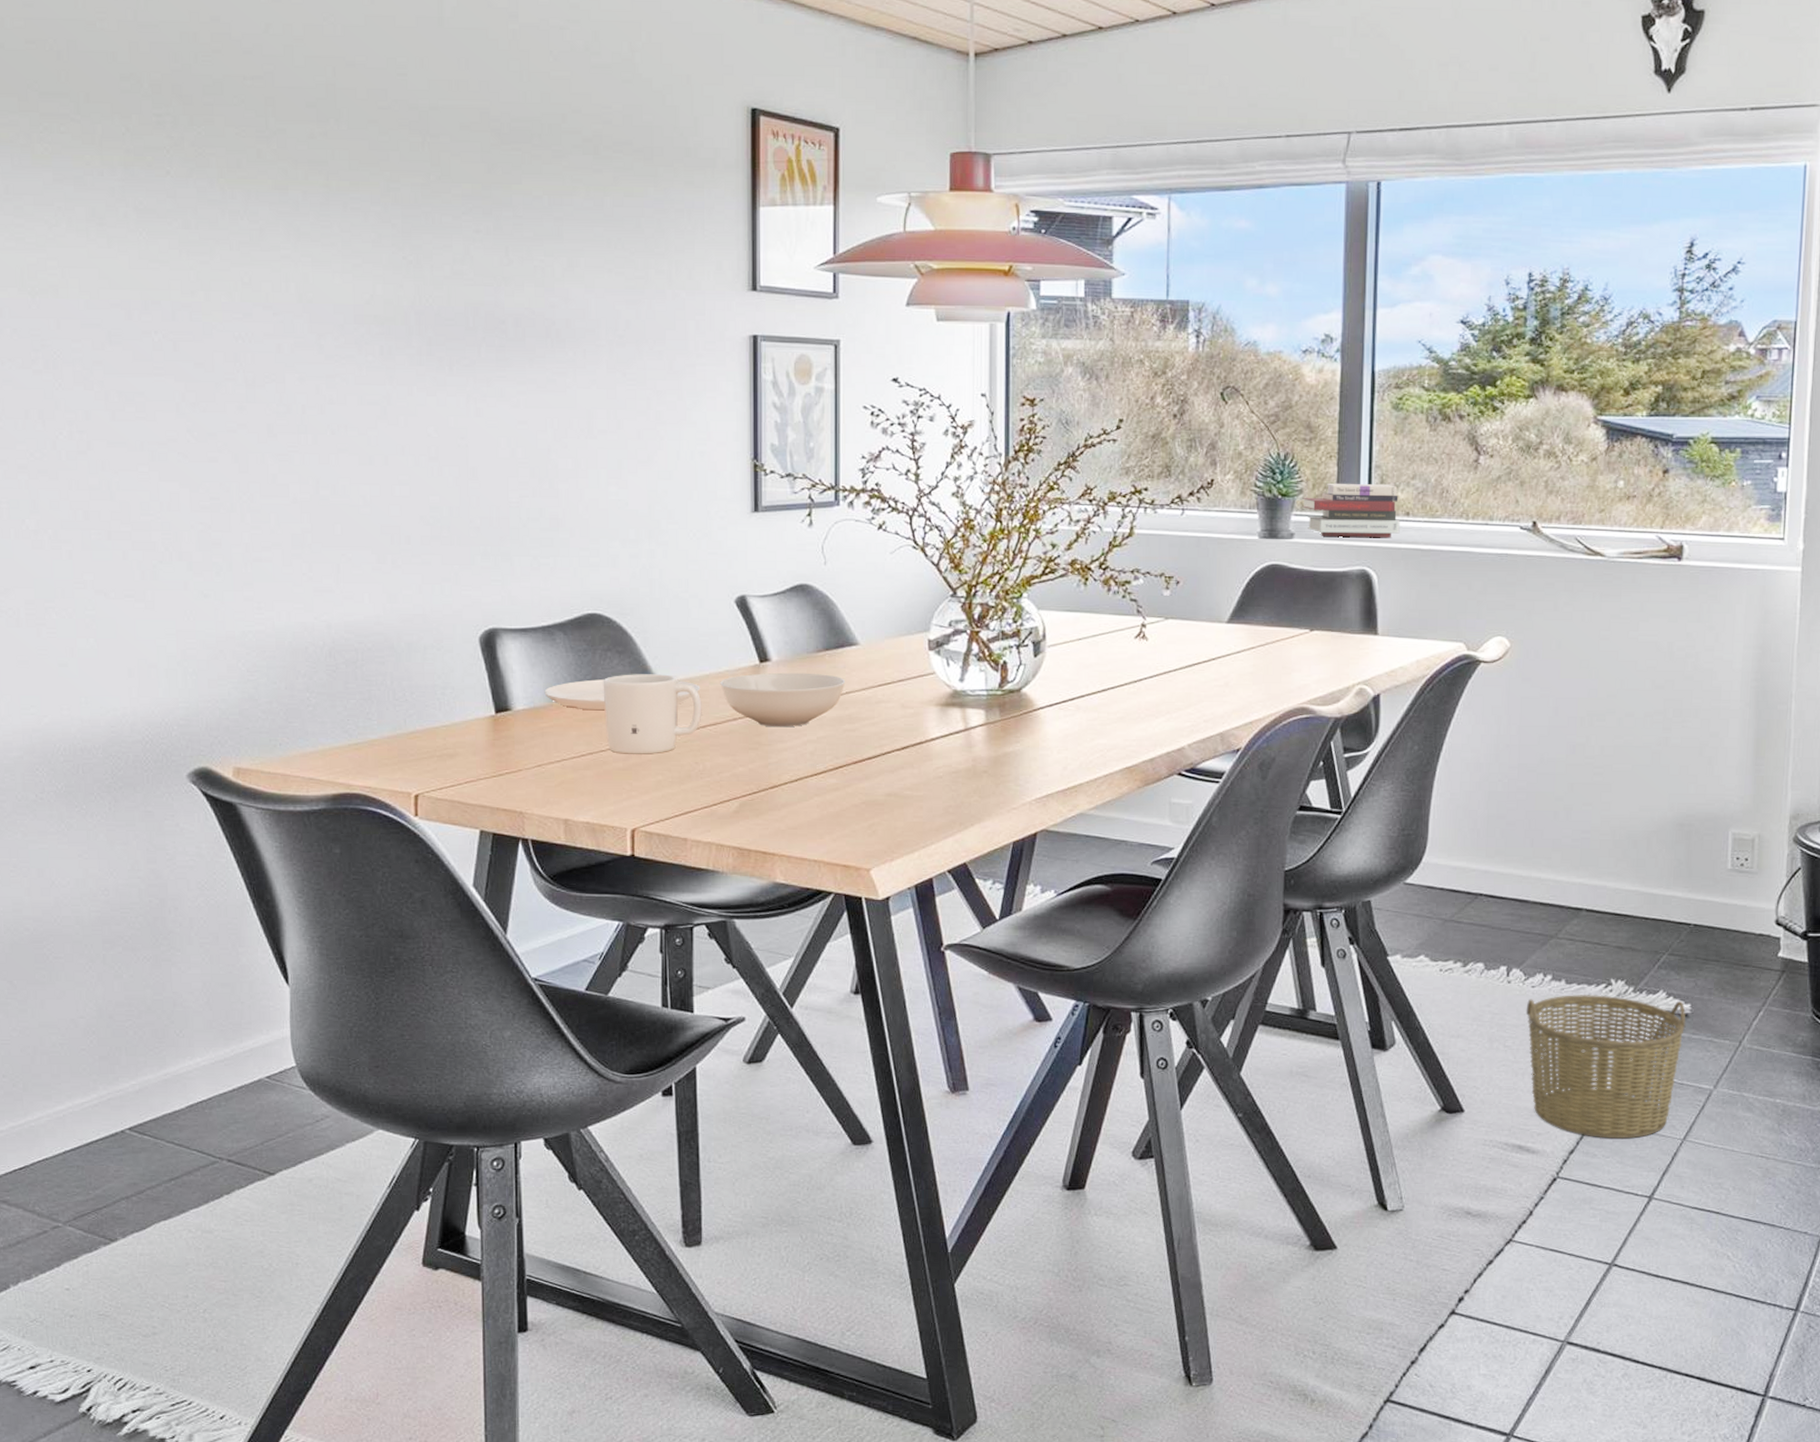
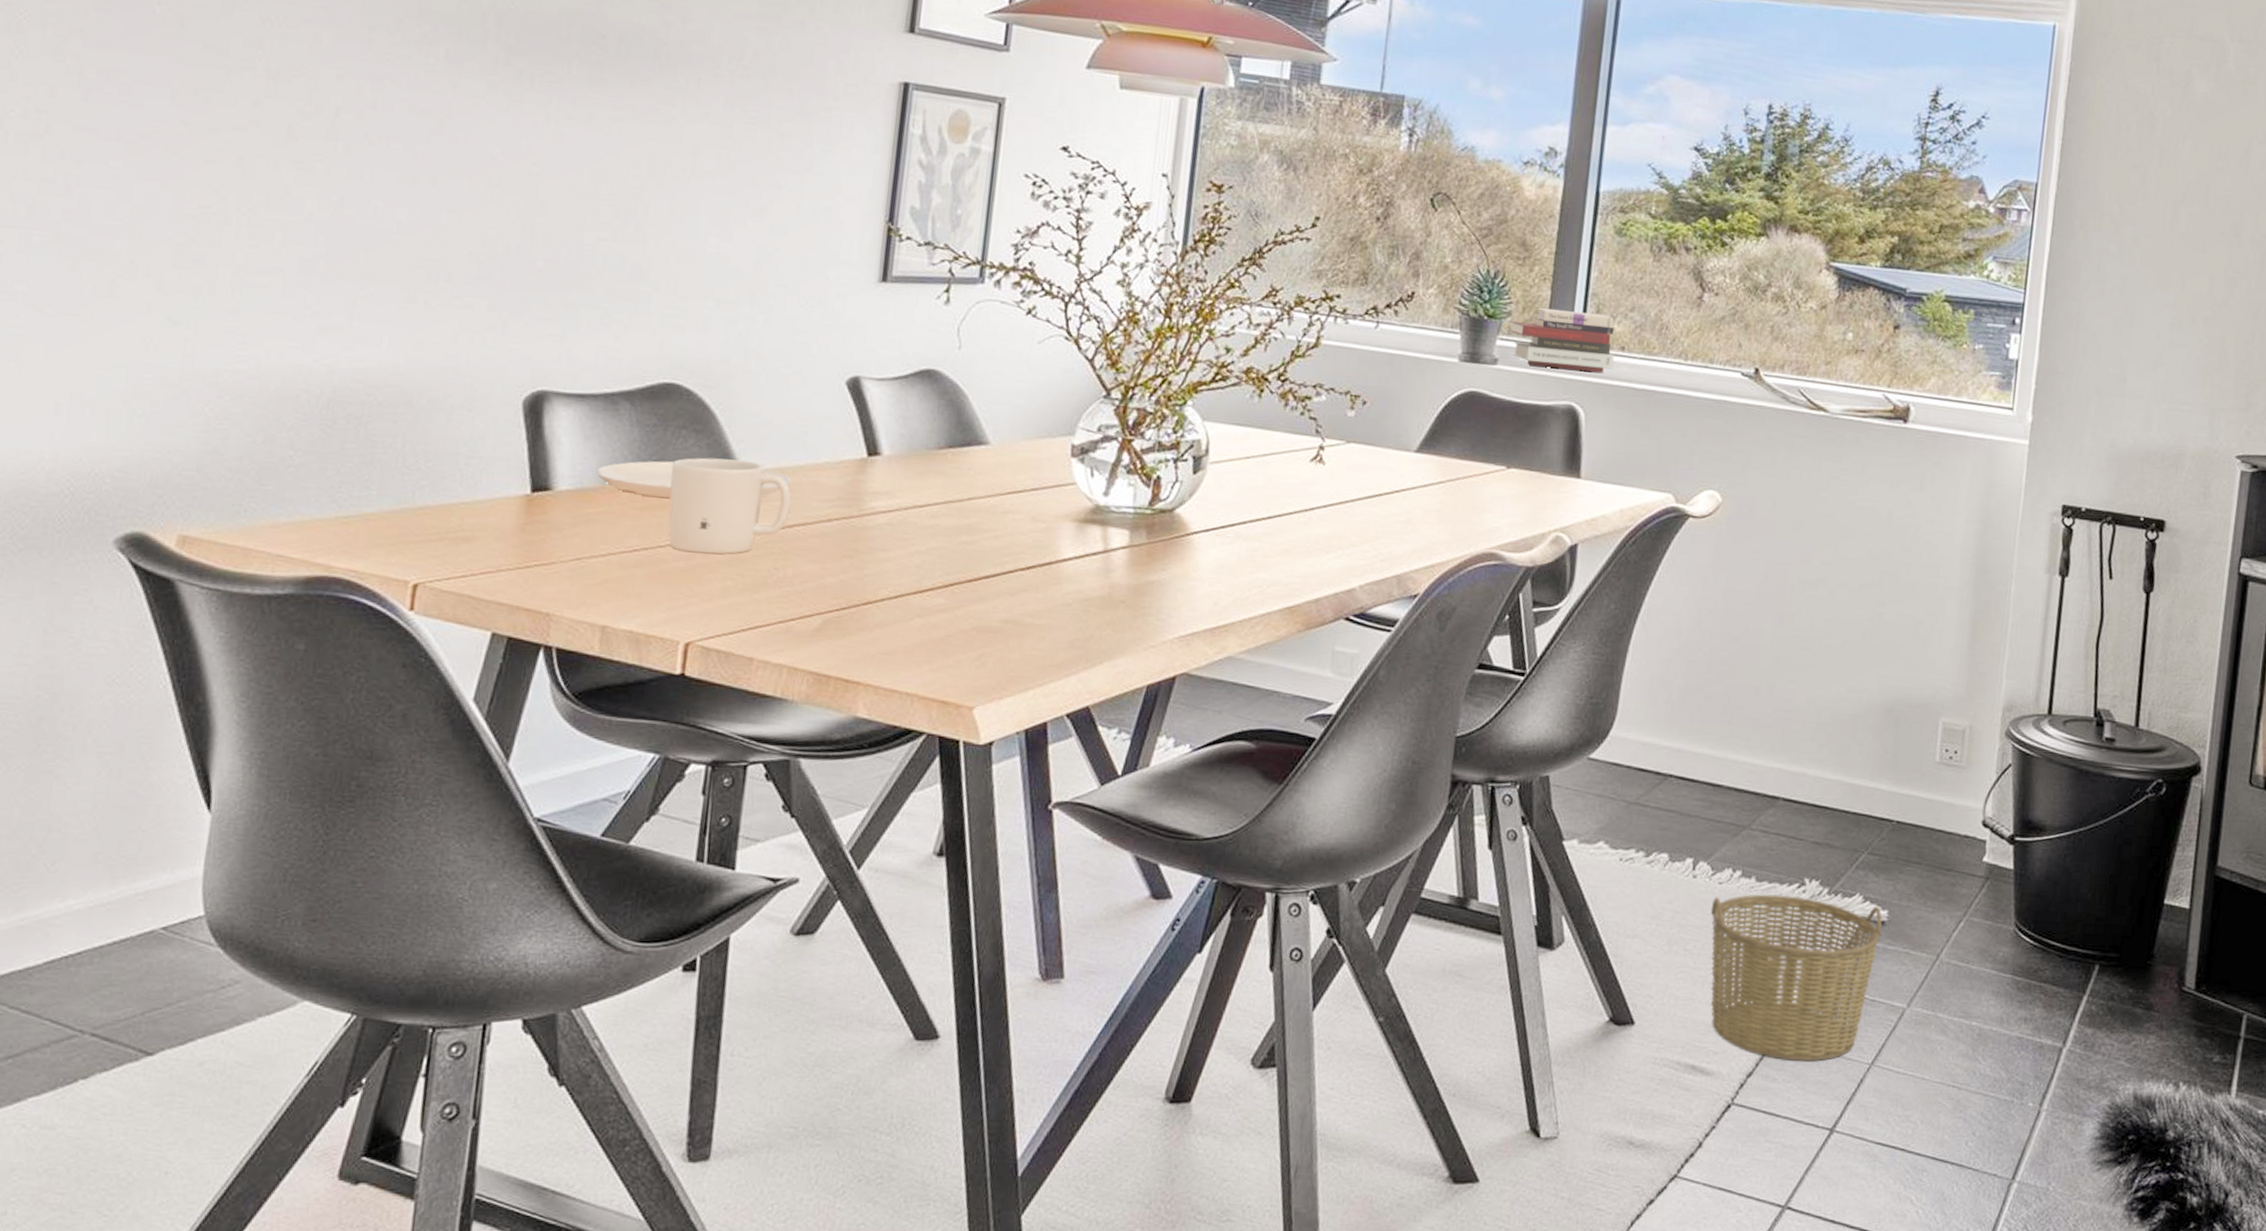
bowl: present [720,672,846,728] -> none [816,468,969,534]

